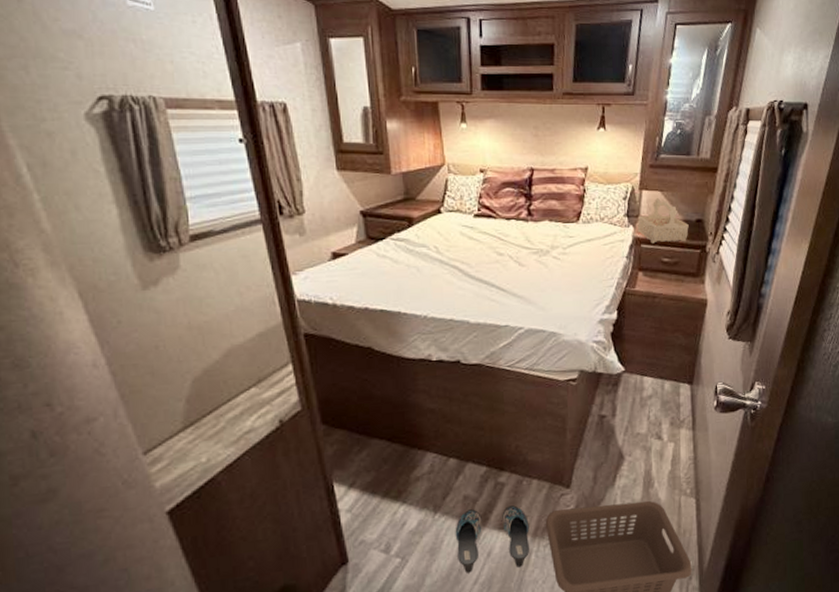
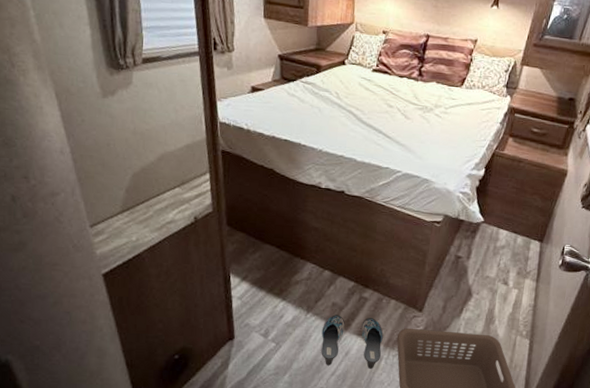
decorative basket: present [637,198,689,244] -> none [513,74,561,117]

